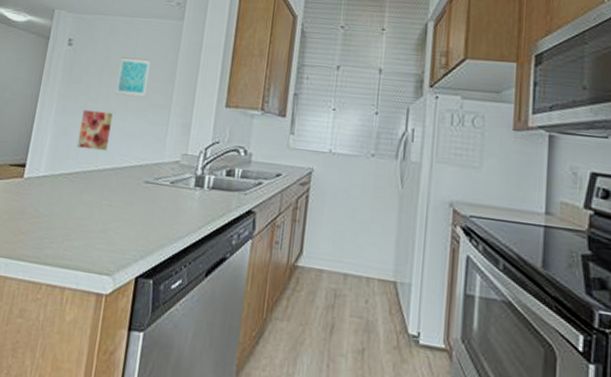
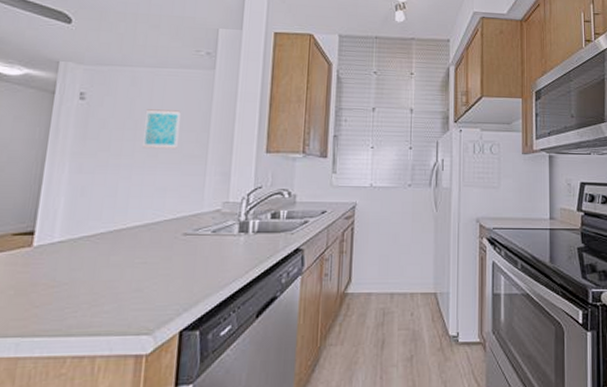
wall art: present [77,109,113,152] -> none [99,166,141,208]

